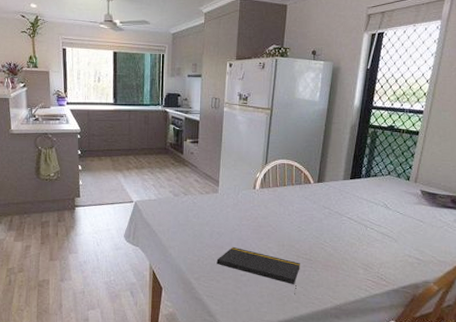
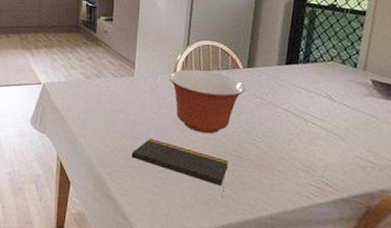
mixing bowl: none [250,185,316,241] -> present [170,69,246,134]

